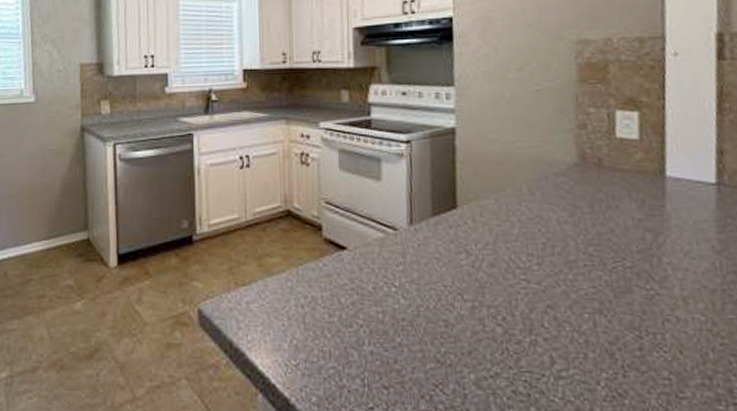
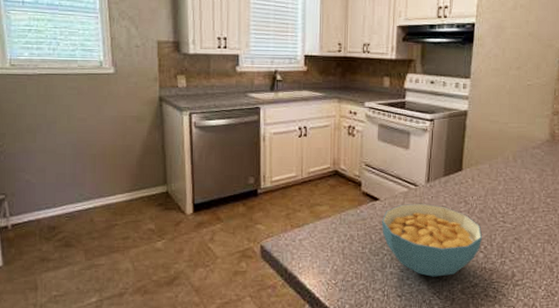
cereal bowl: none [353,253,499,361] -> present [382,203,483,277]

